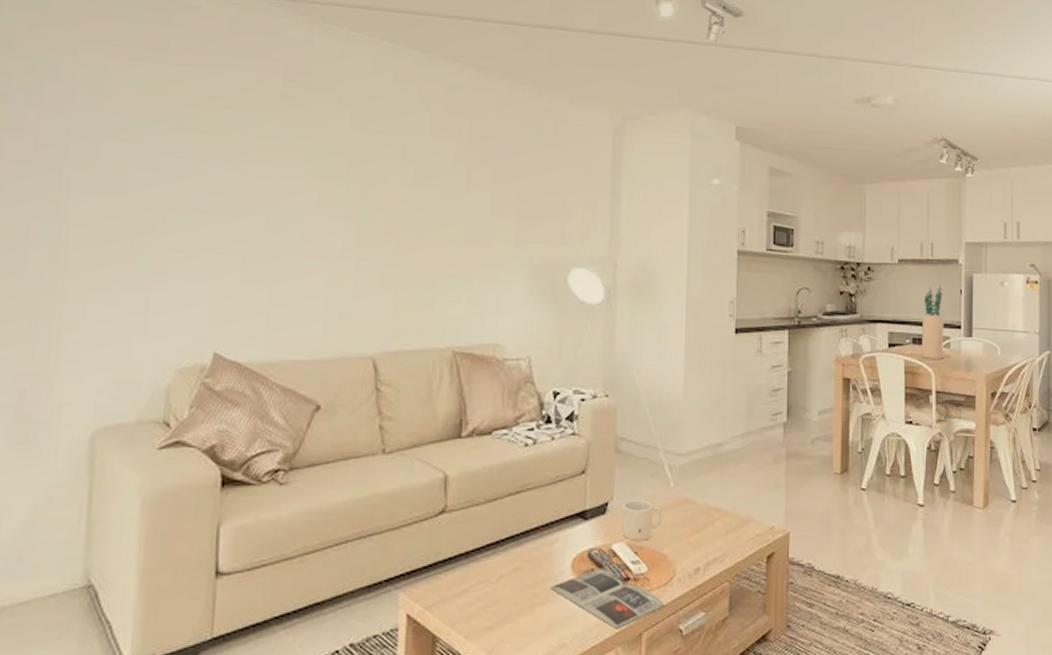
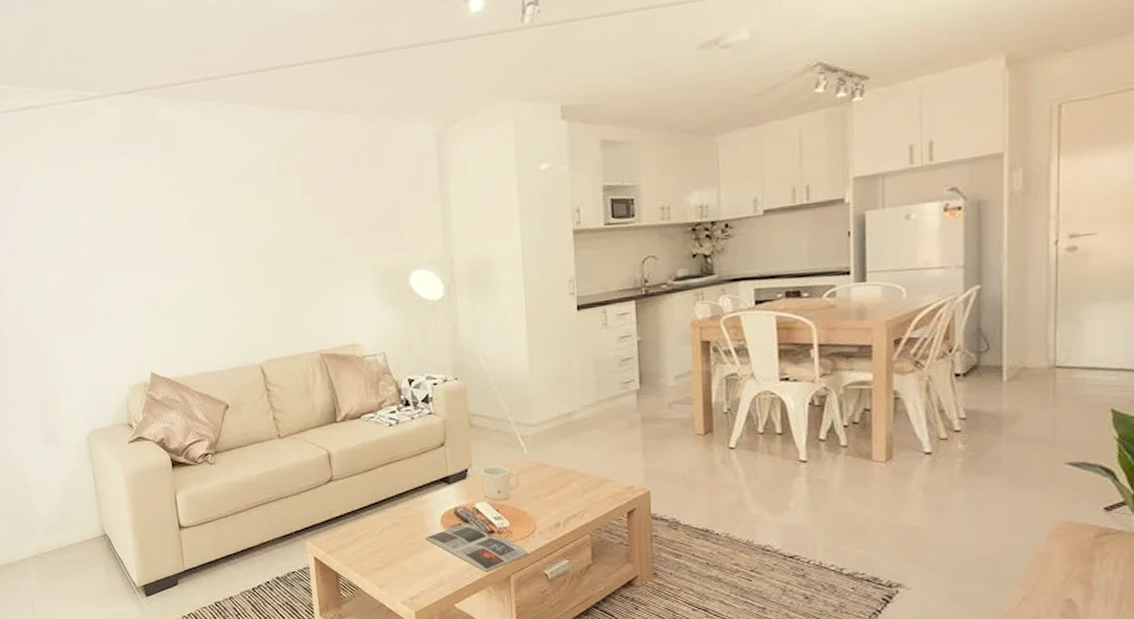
vase: present [921,285,944,360] -> none [797,230,827,313]

